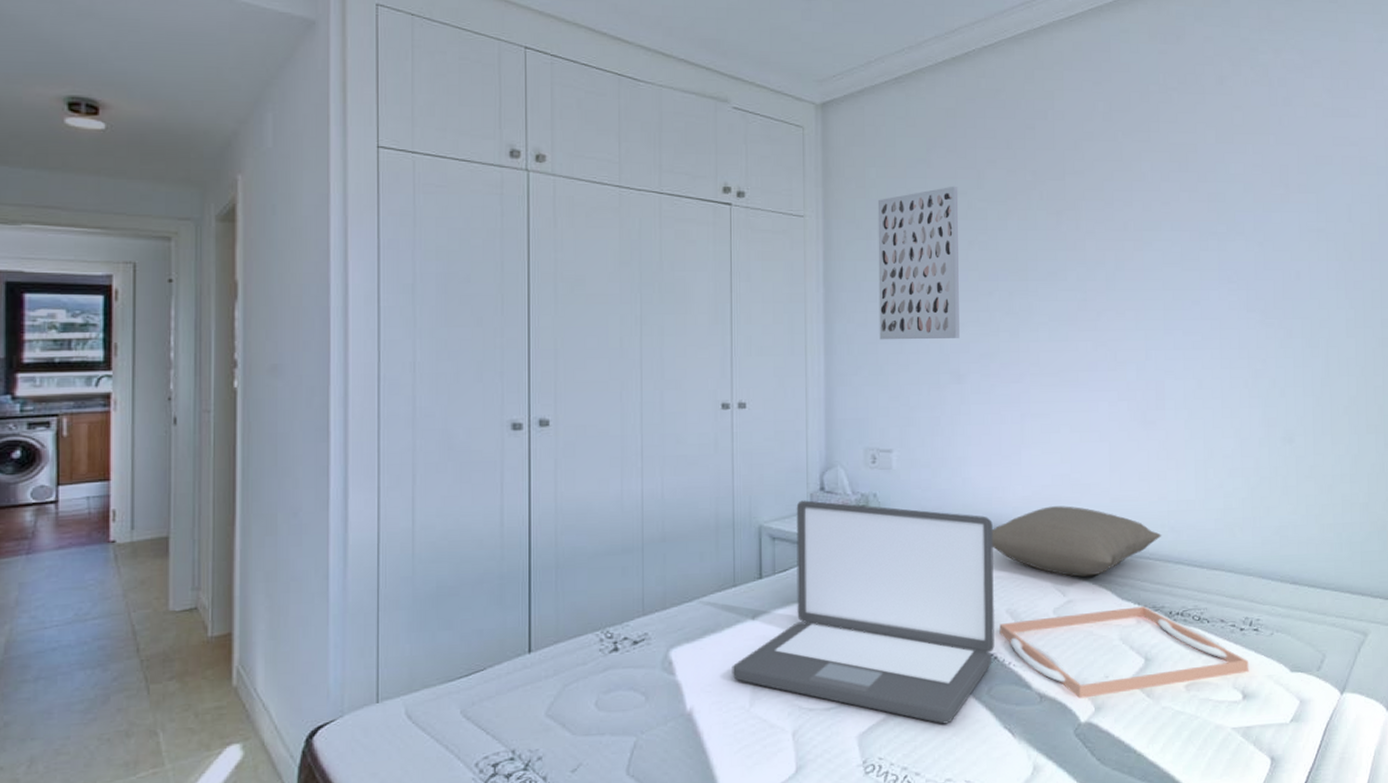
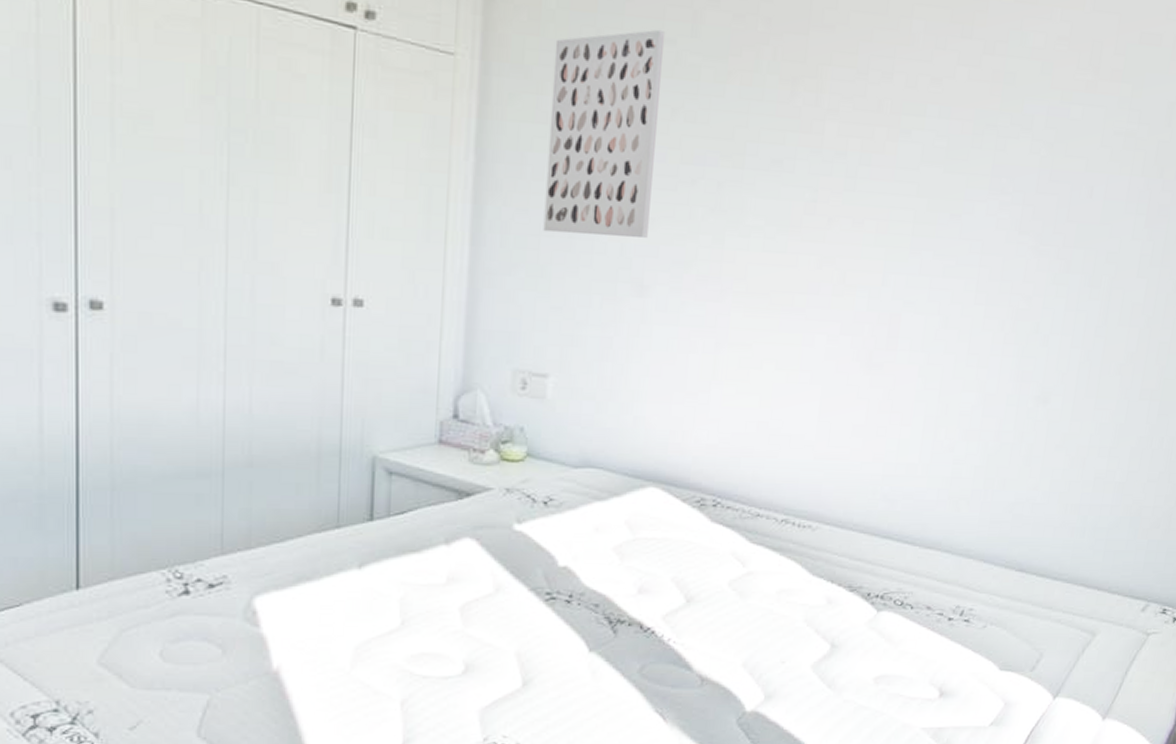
laptop: present [732,500,995,724] -> none [330,429,666,703]
pillow: present [991,506,1162,577] -> none [662,459,872,546]
serving tray: present [999,606,1249,699] -> none [660,585,953,685]

